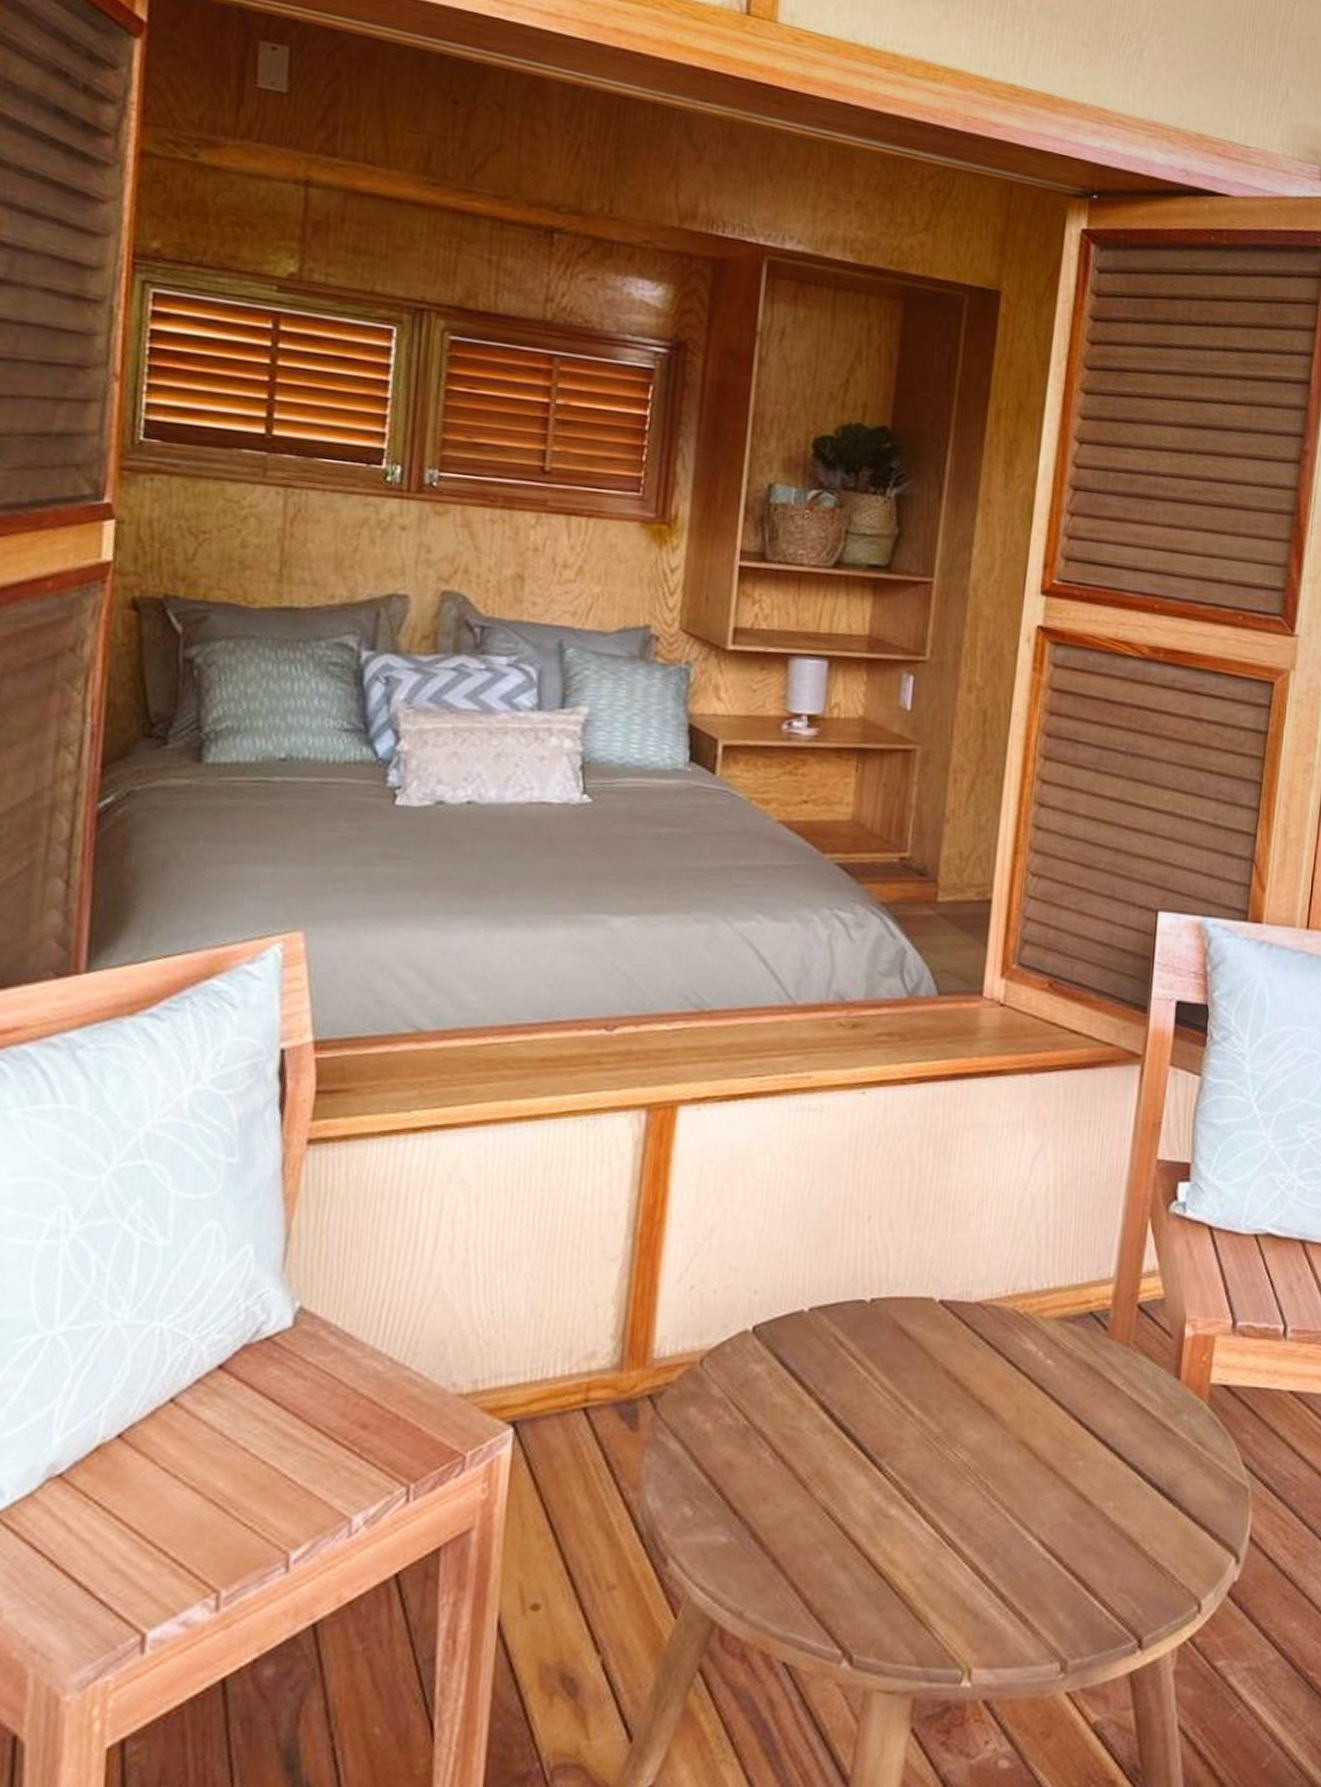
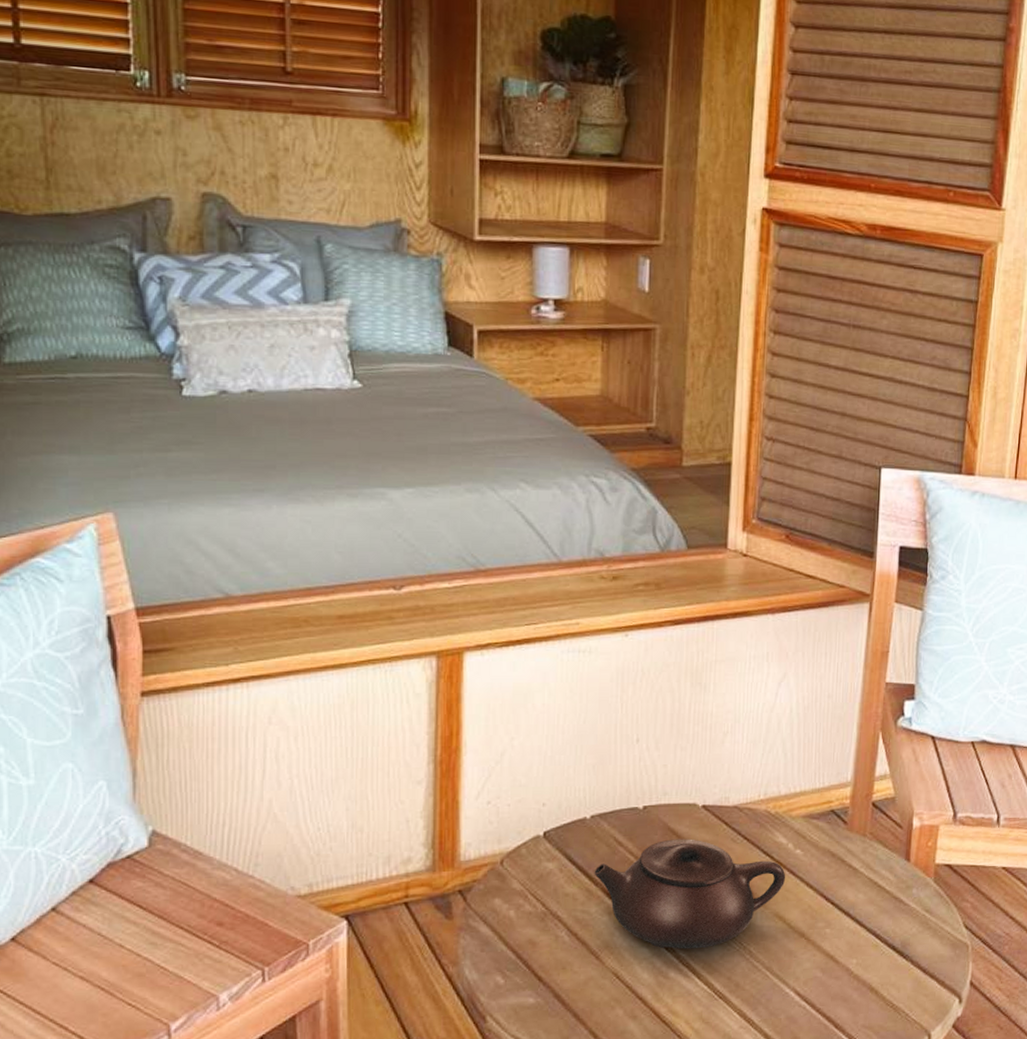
teapot: none [808,1341,1034,1481] -> present [594,839,786,949]

